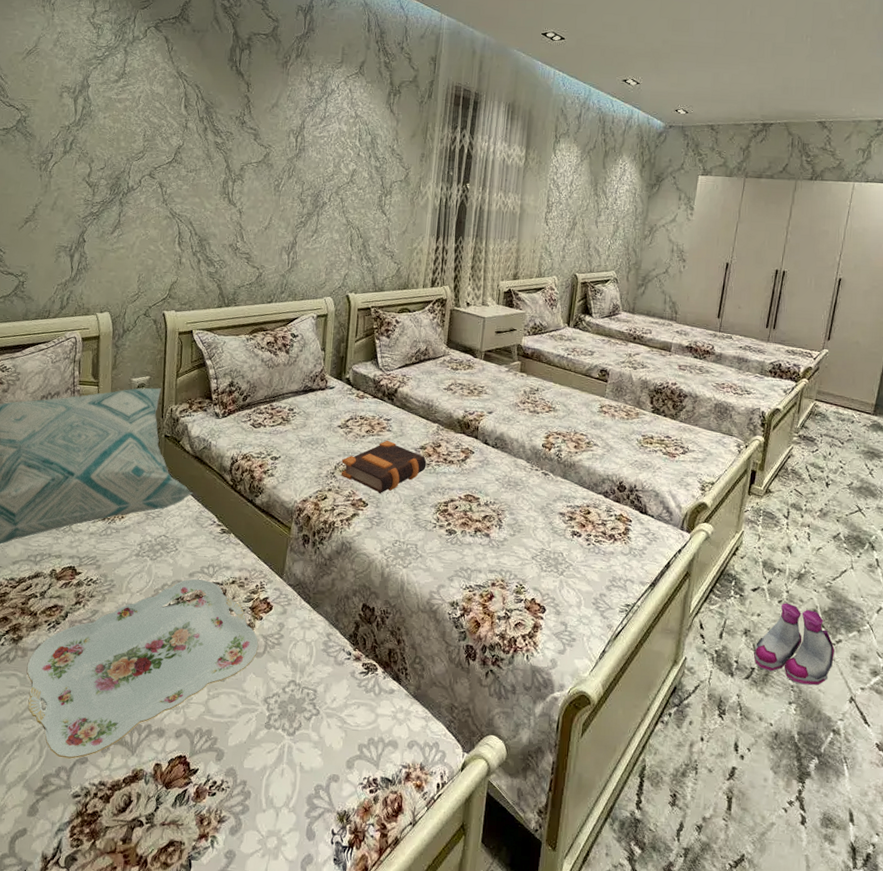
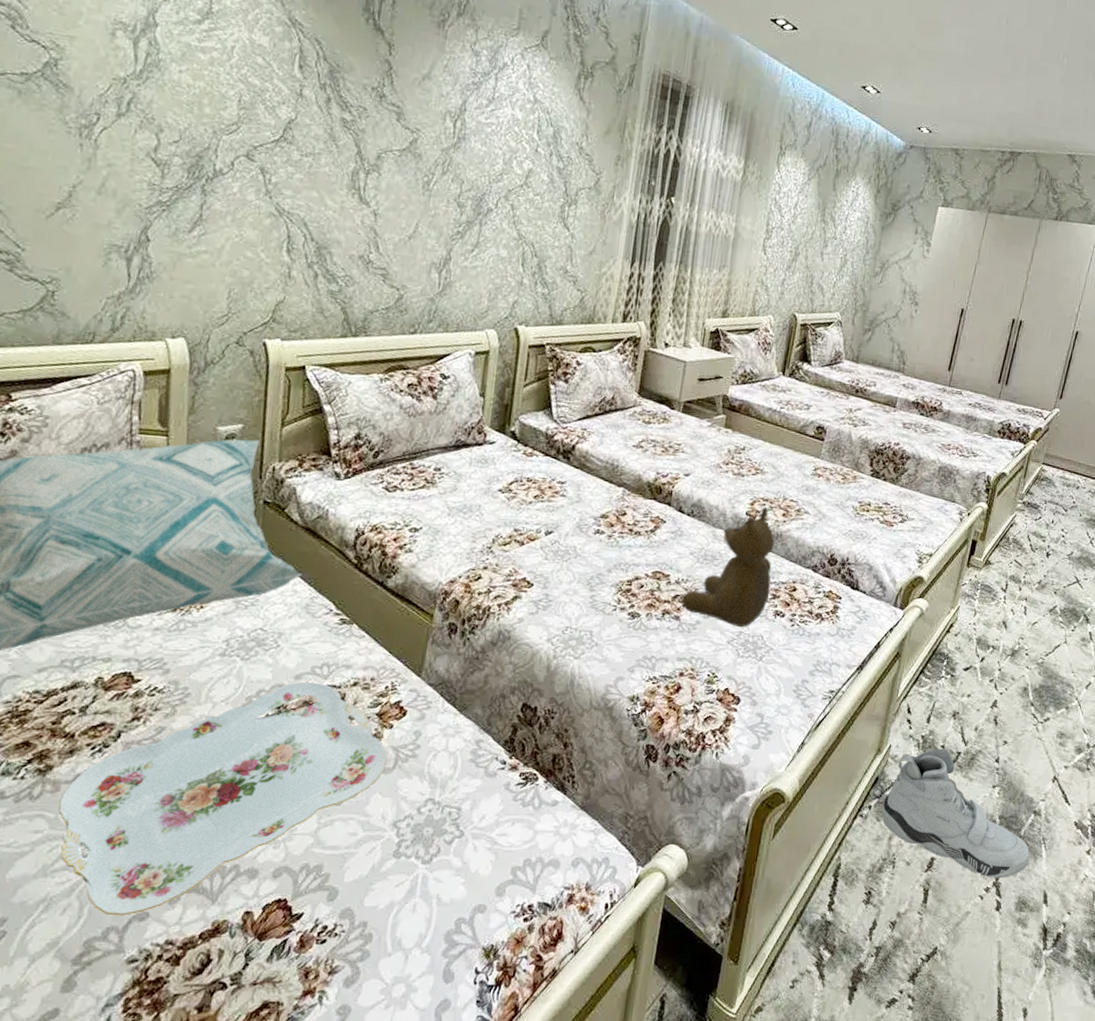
bible: present [341,440,427,493] -> none [500,507,608,571]
teddy bear: none [490,439,569,545] -> present [681,506,775,627]
sneaker: none [680,663,832,793] -> present [880,748,1030,879]
boots: present [754,603,835,686] -> none [961,681,1042,767]

